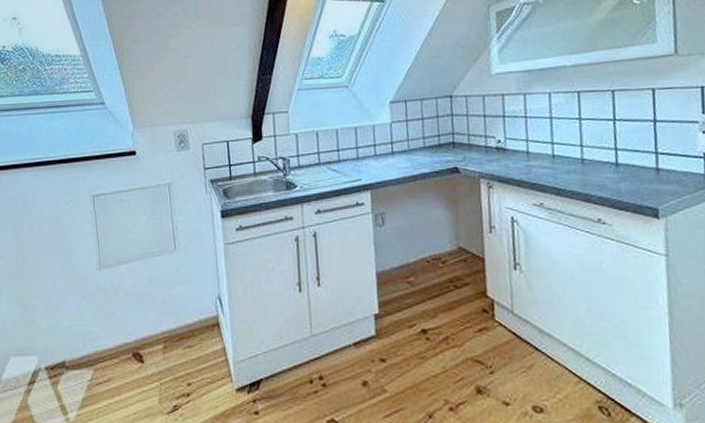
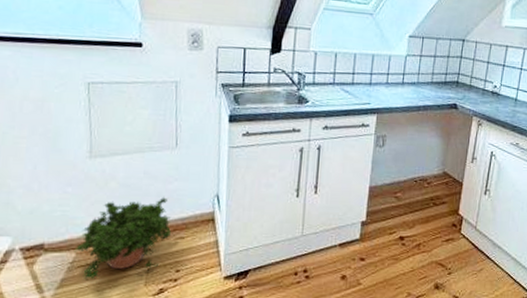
potted plant: none [92,302,179,399] -> present [74,196,172,281]

